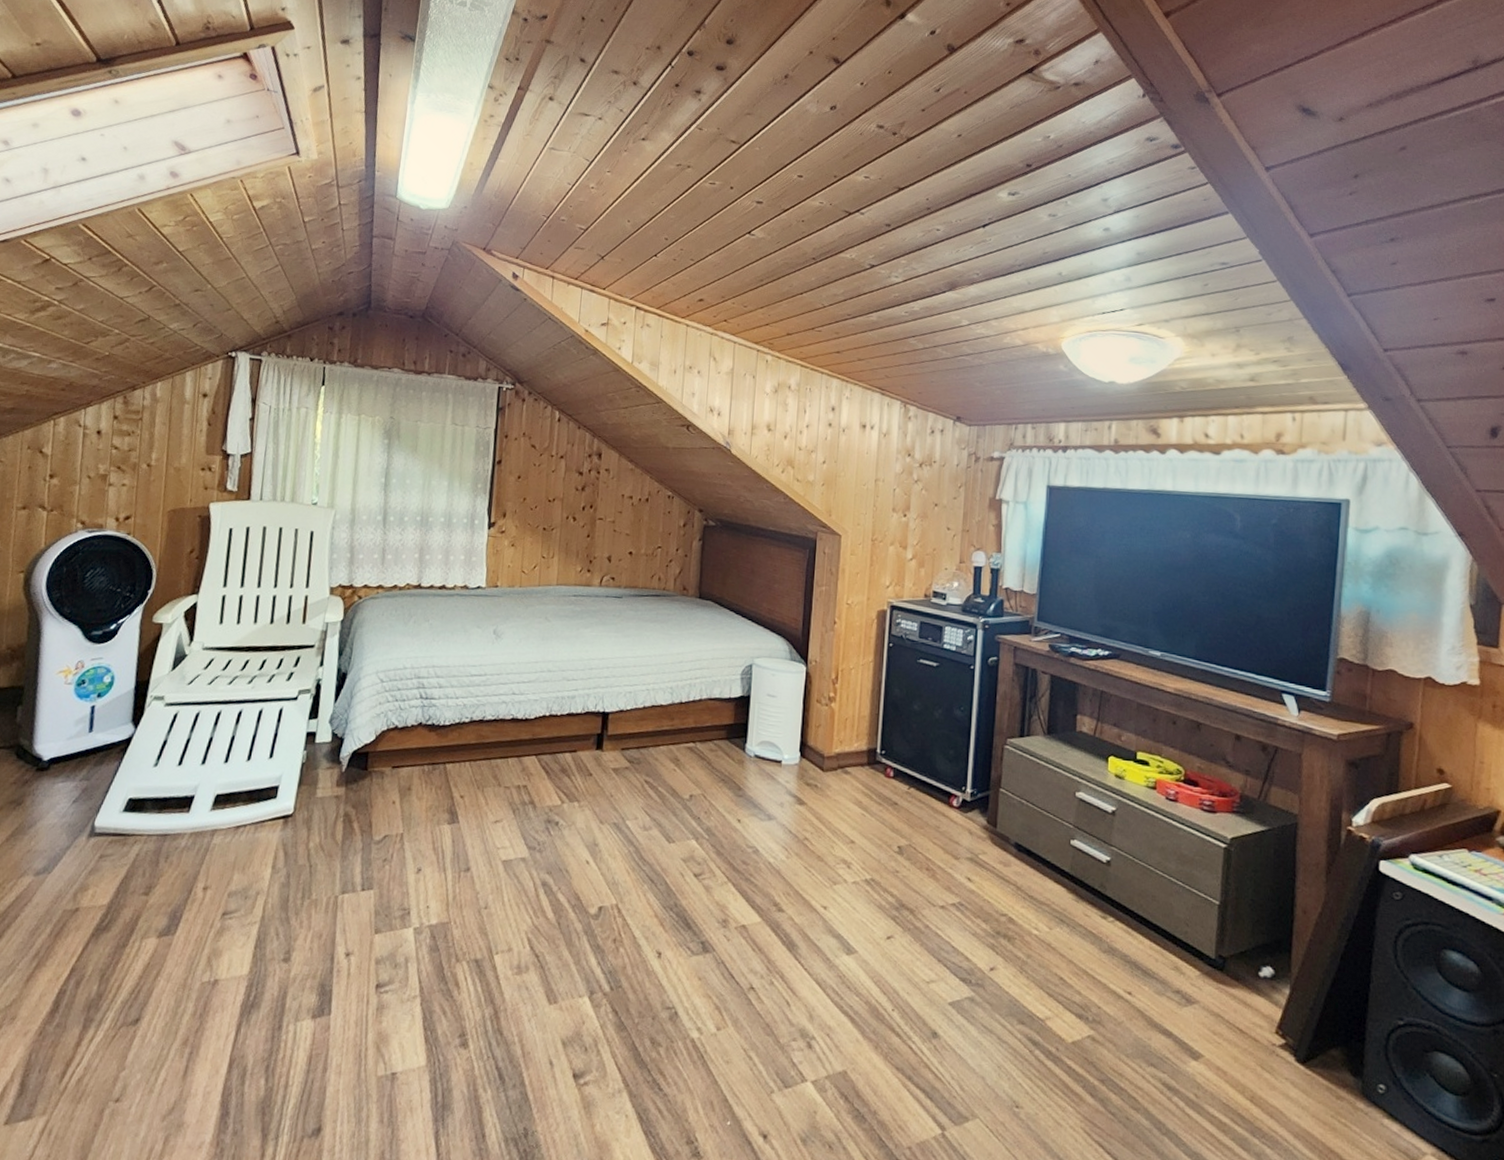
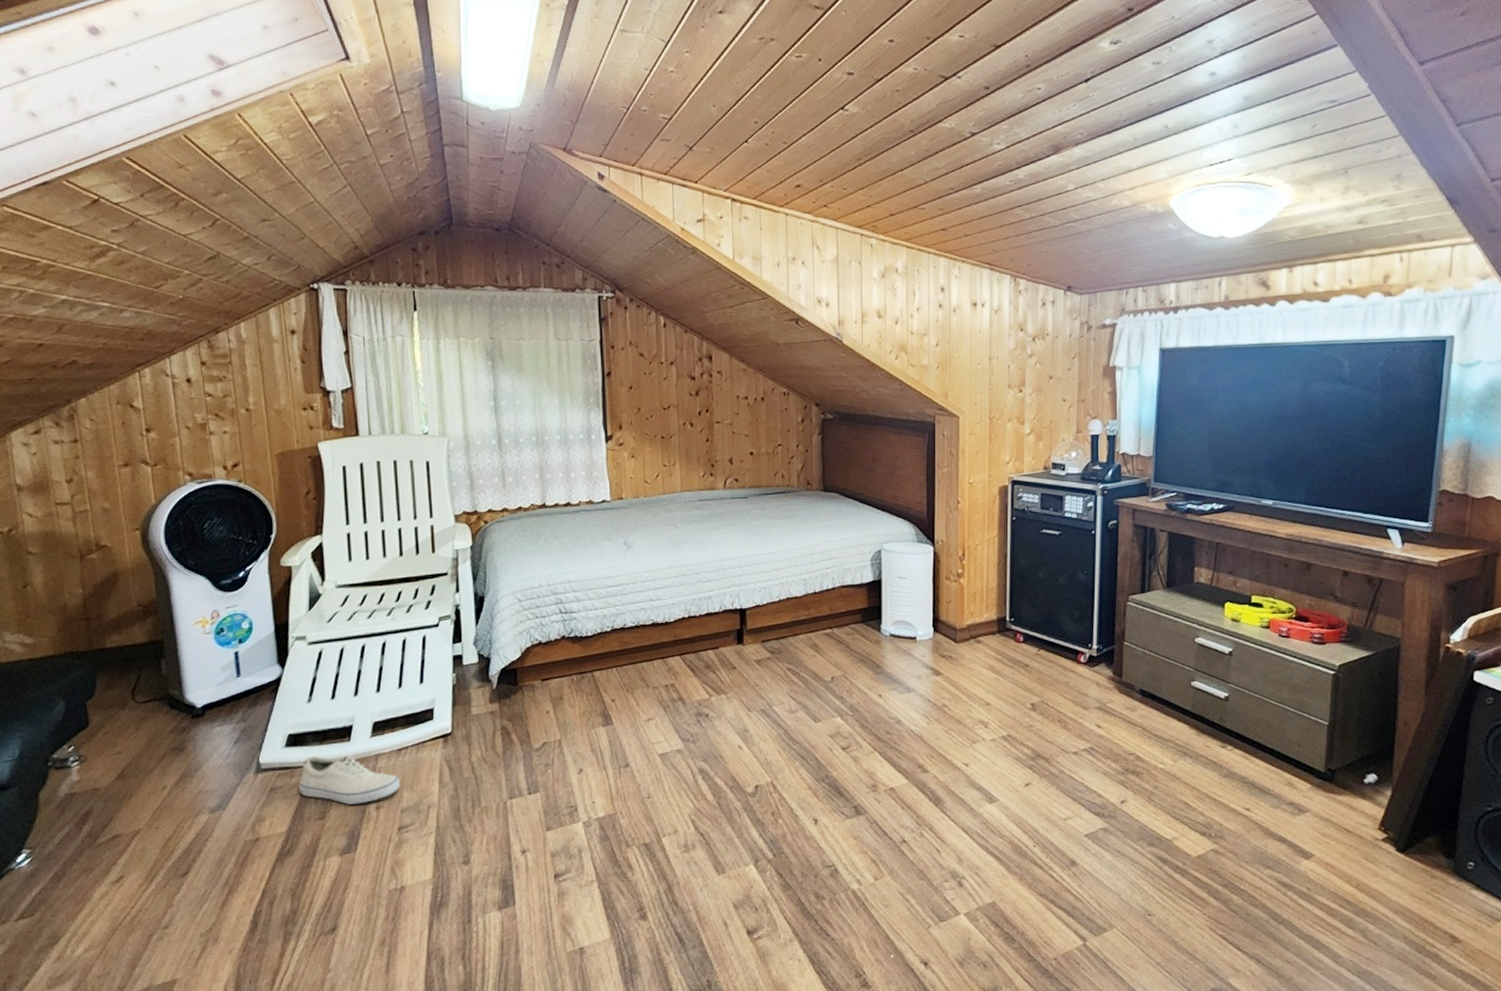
shoe: none [128,824,232,882] -> present [298,754,400,805]

